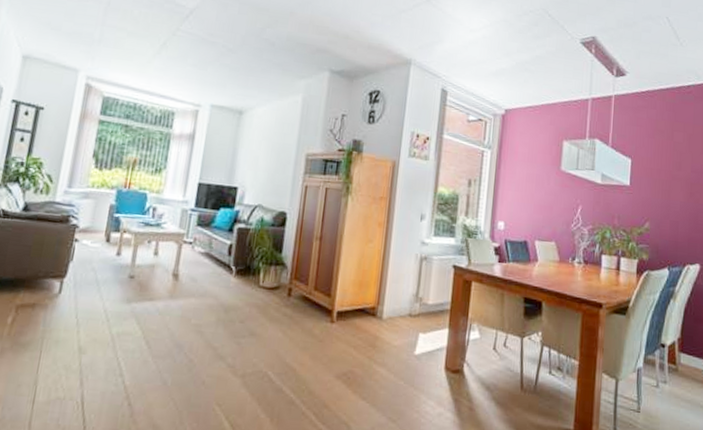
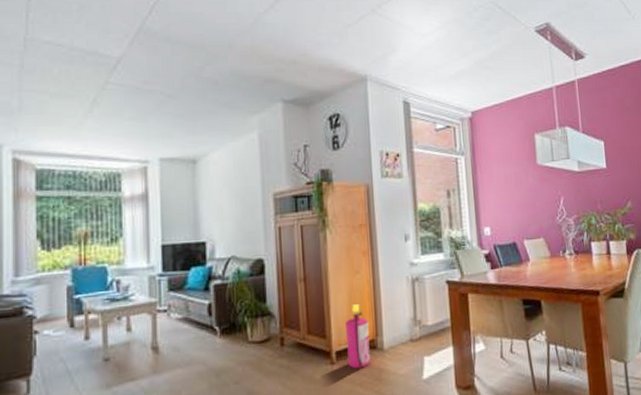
fire extinguisher: none [346,270,373,332] -> present [344,304,371,369]

